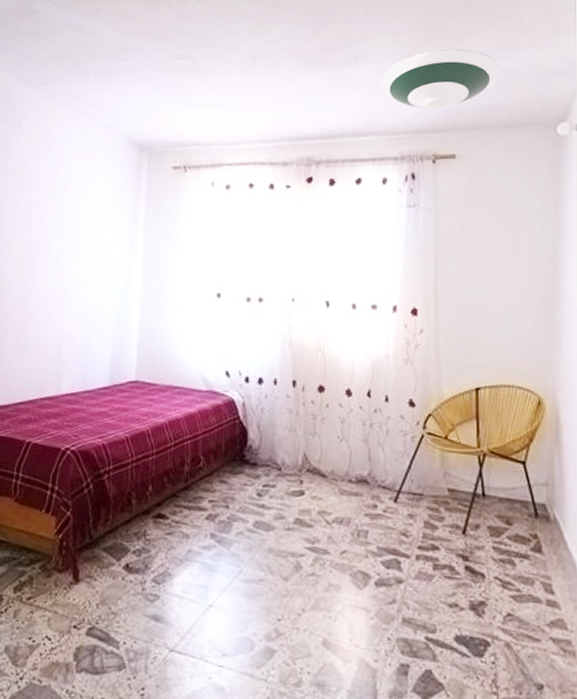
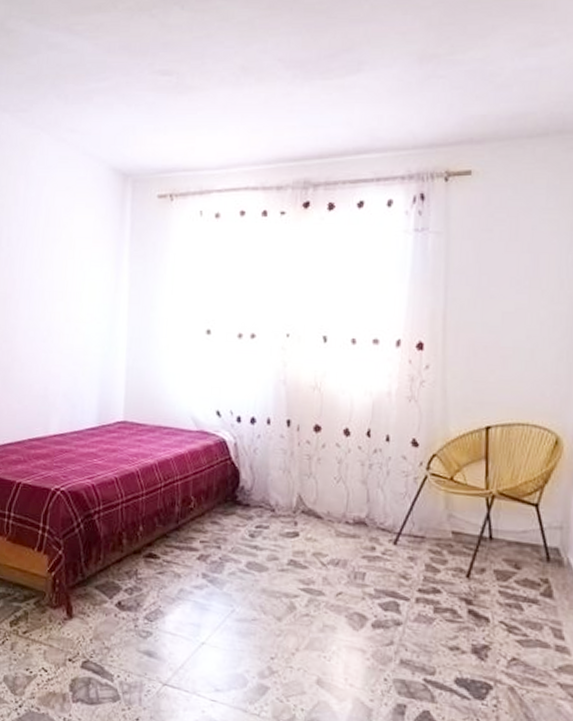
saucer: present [381,48,500,109] -> none [388,47,527,119]

